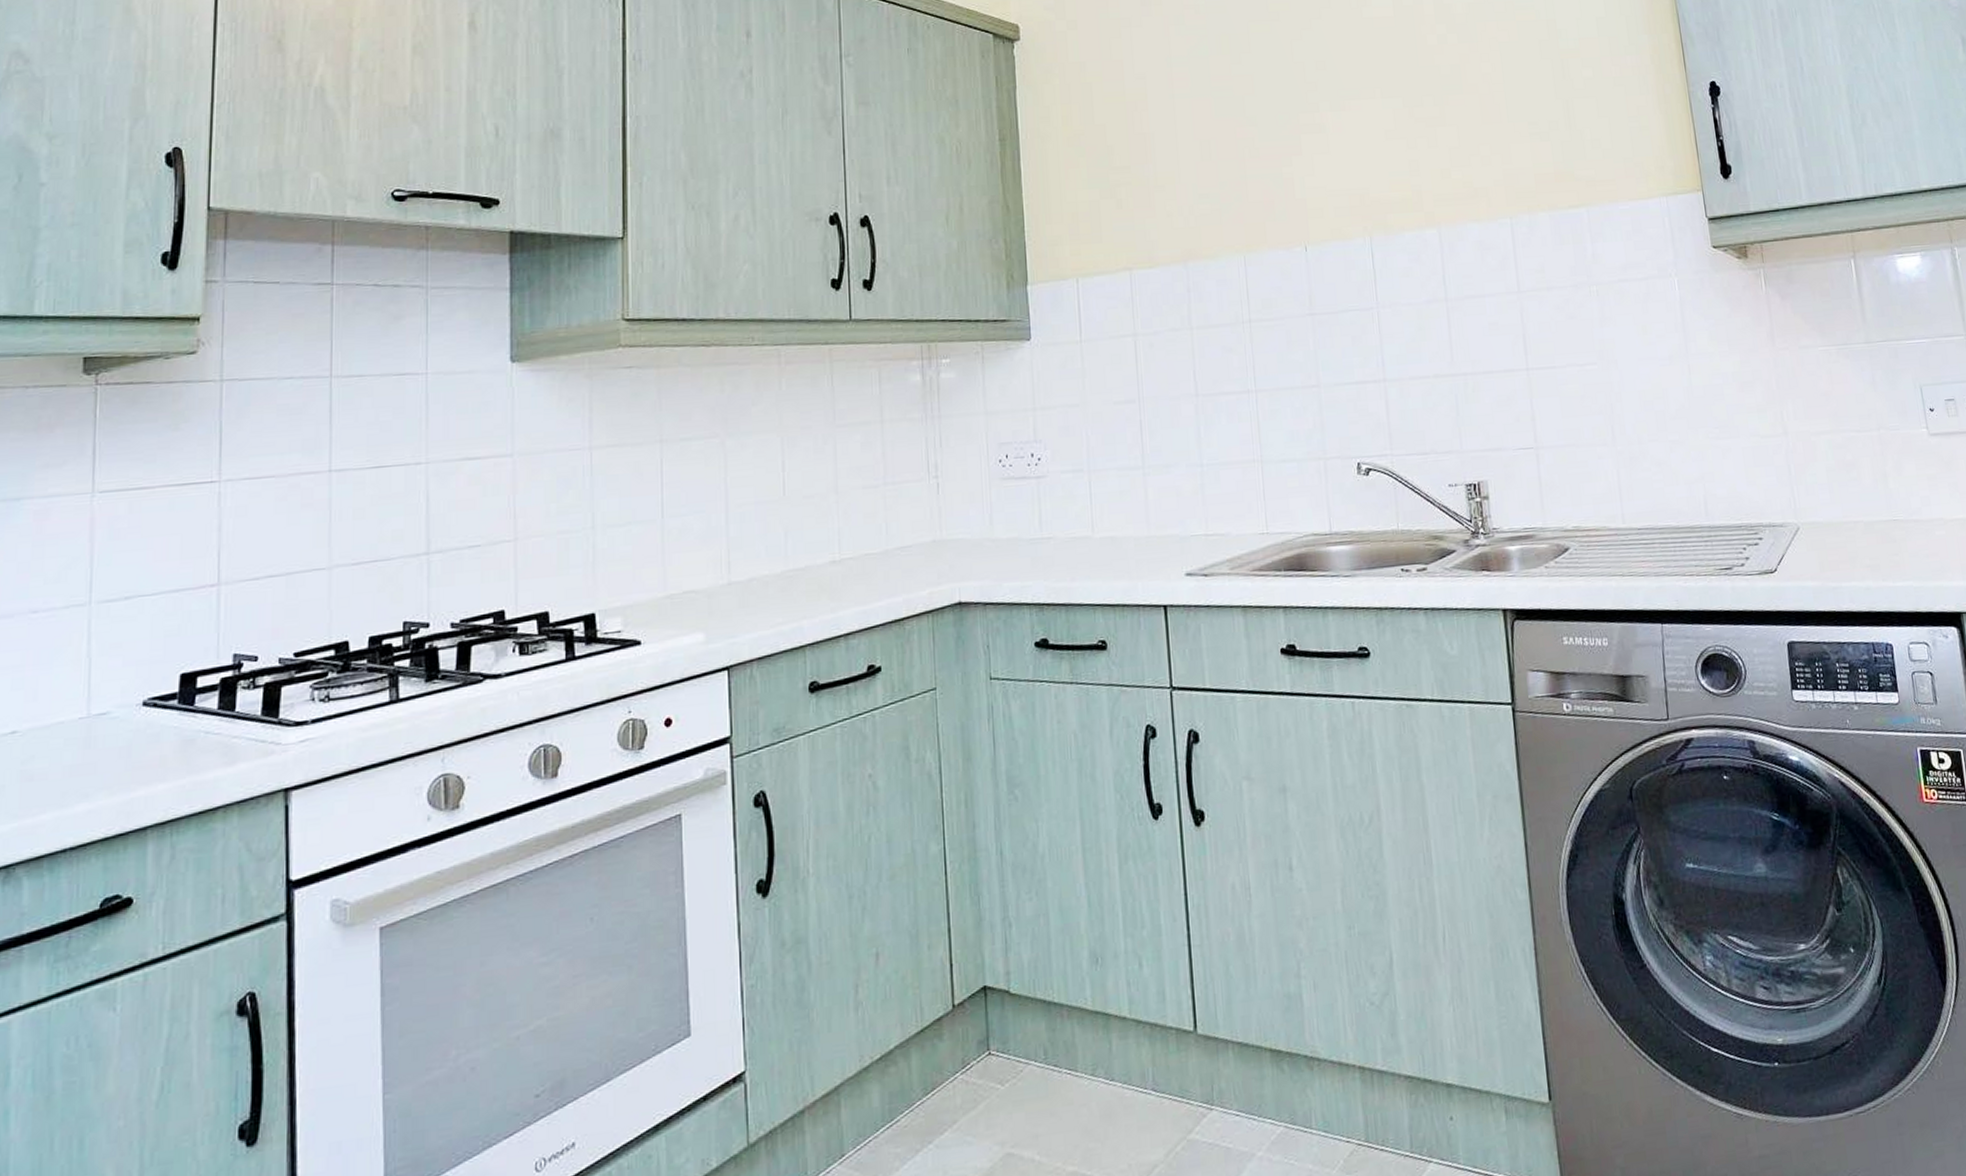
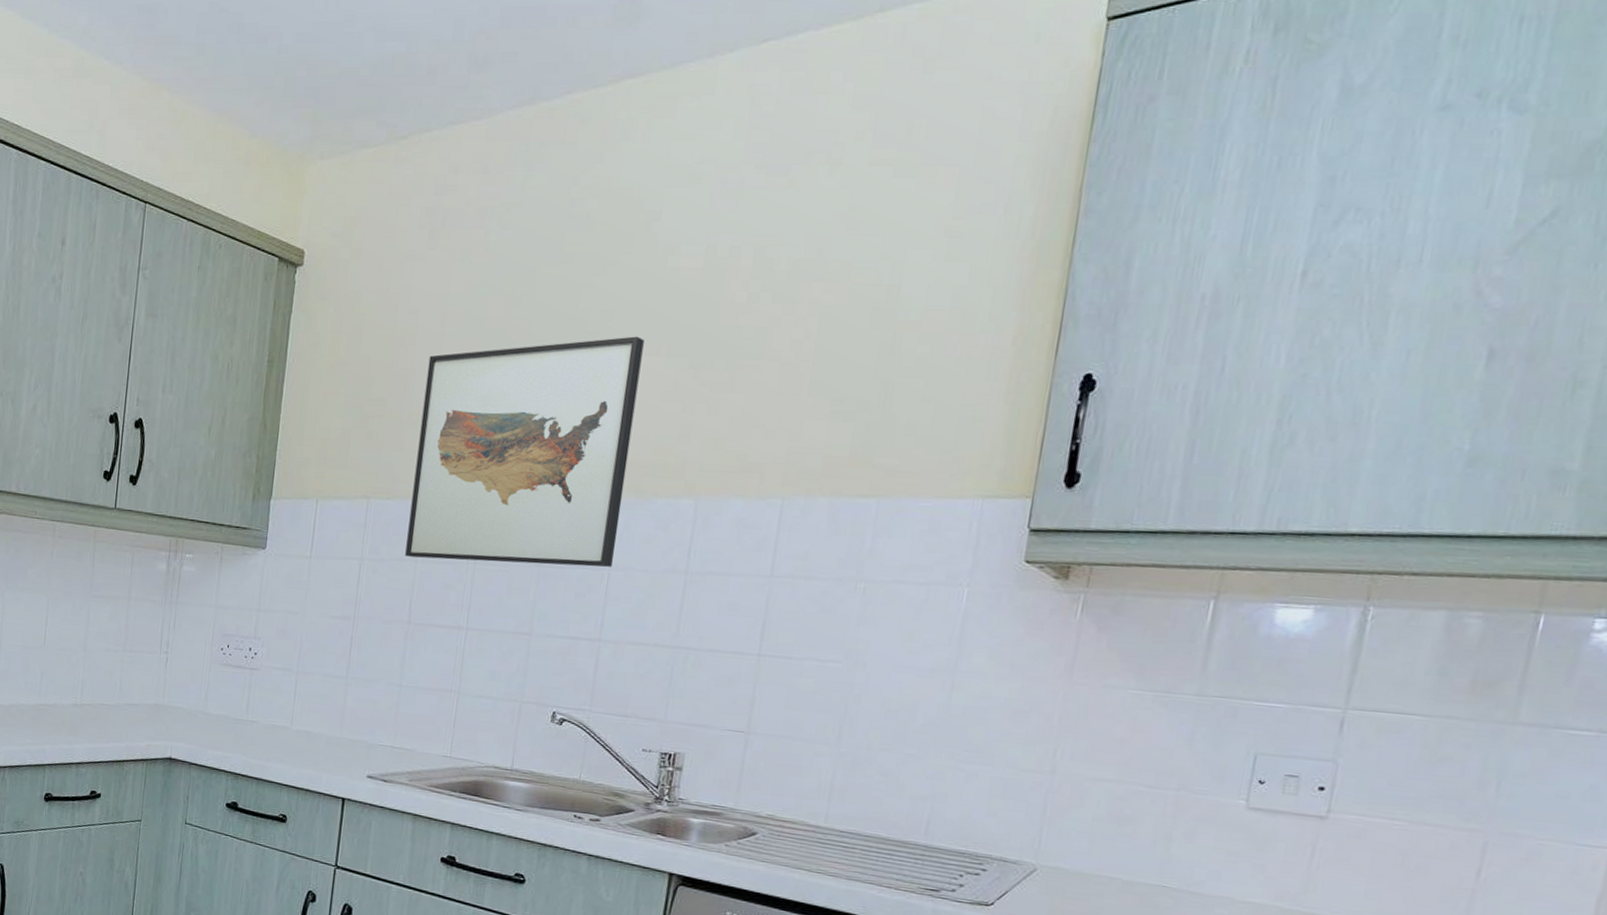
wall art: none [1164,82,1379,325] -> present [405,336,644,568]

